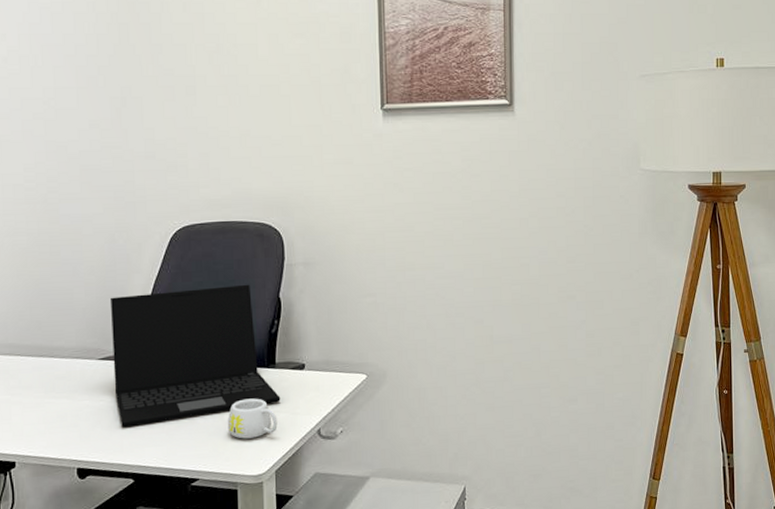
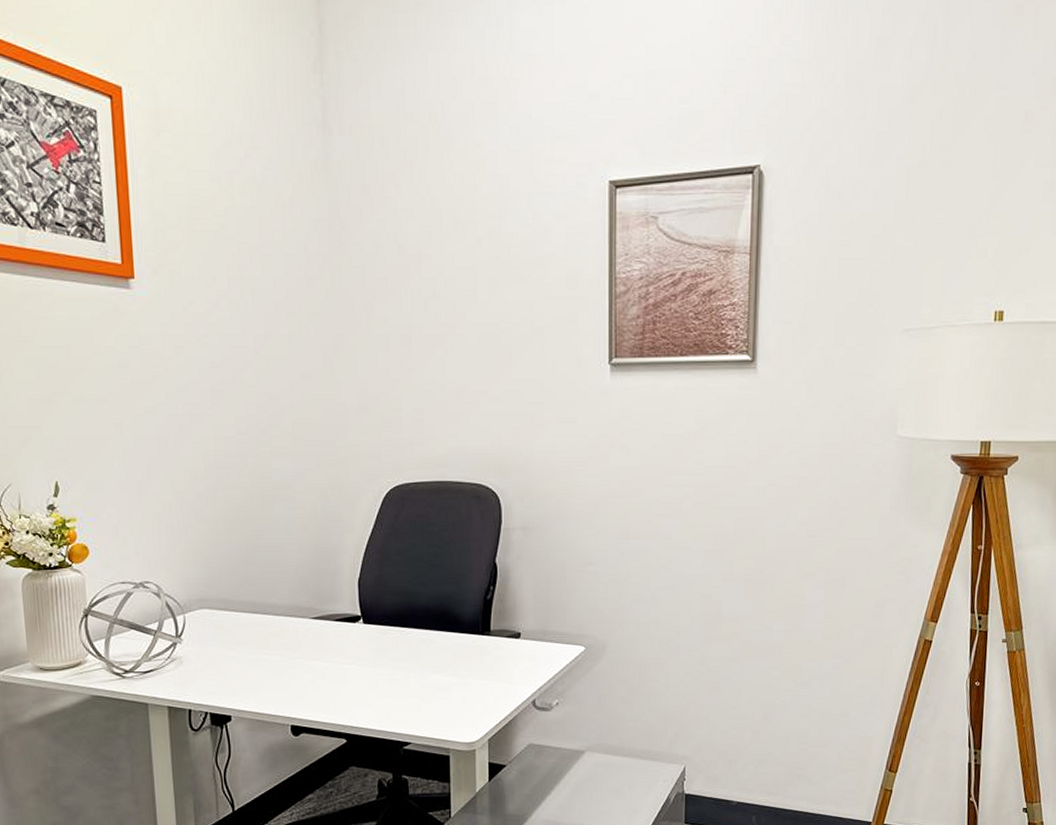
laptop: present [109,284,281,428] -> none [322,547,495,688]
mug: present [227,398,278,439] -> none [440,665,491,706]

